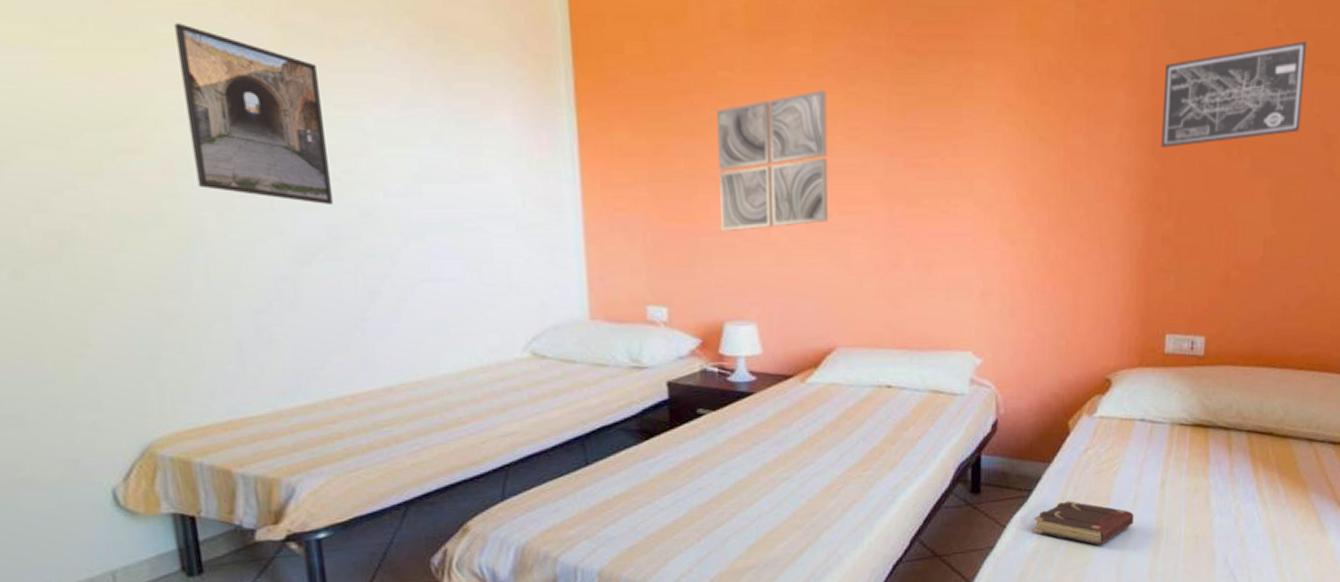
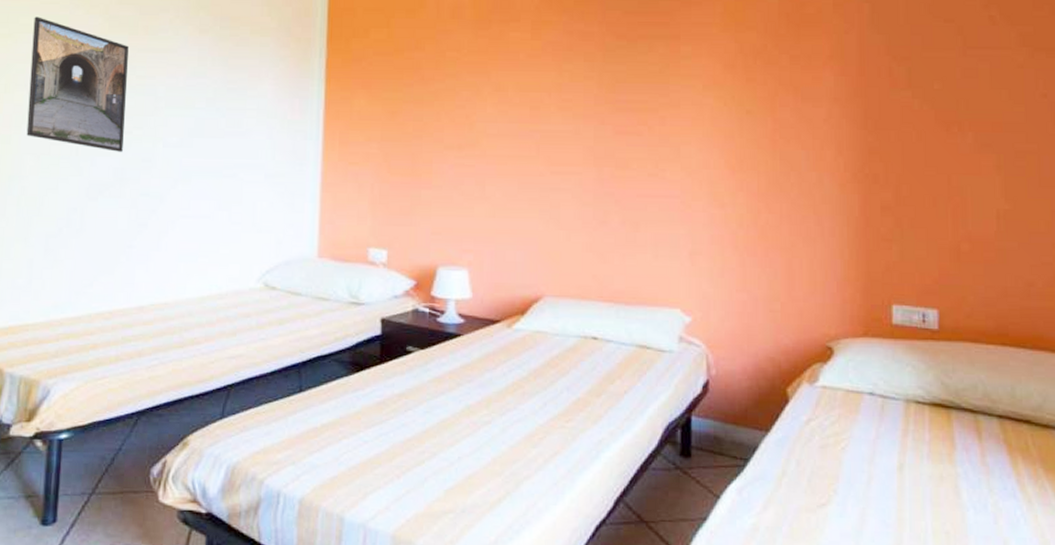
wall art: present [717,90,829,231] -> none [440,68,542,185]
book: present [1033,501,1134,545] -> none [751,476,868,529]
wall art: present [1161,41,1307,148] -> none [872,27,1026,122]

